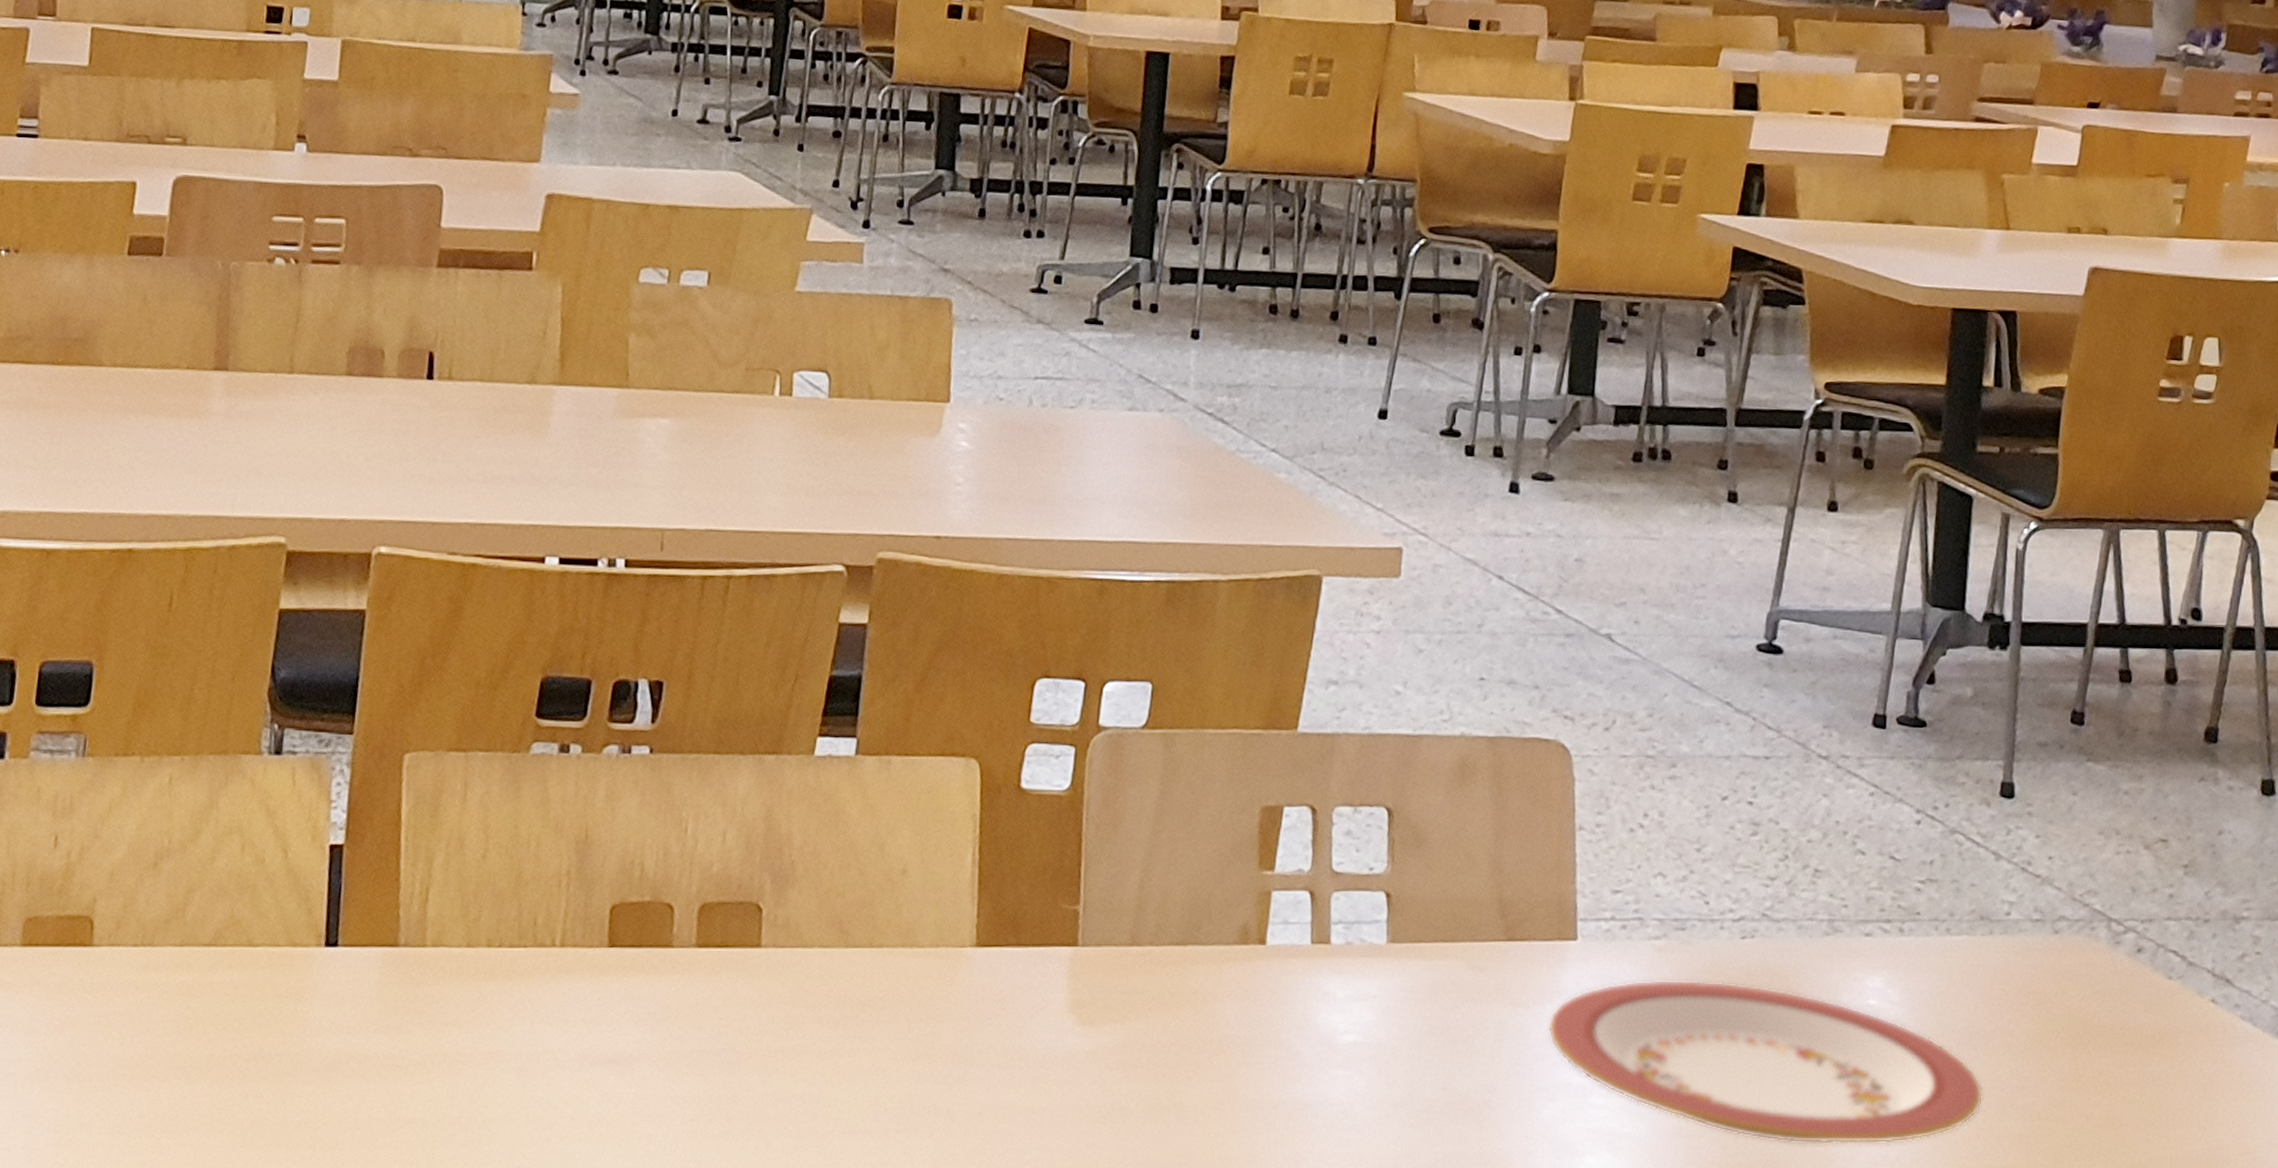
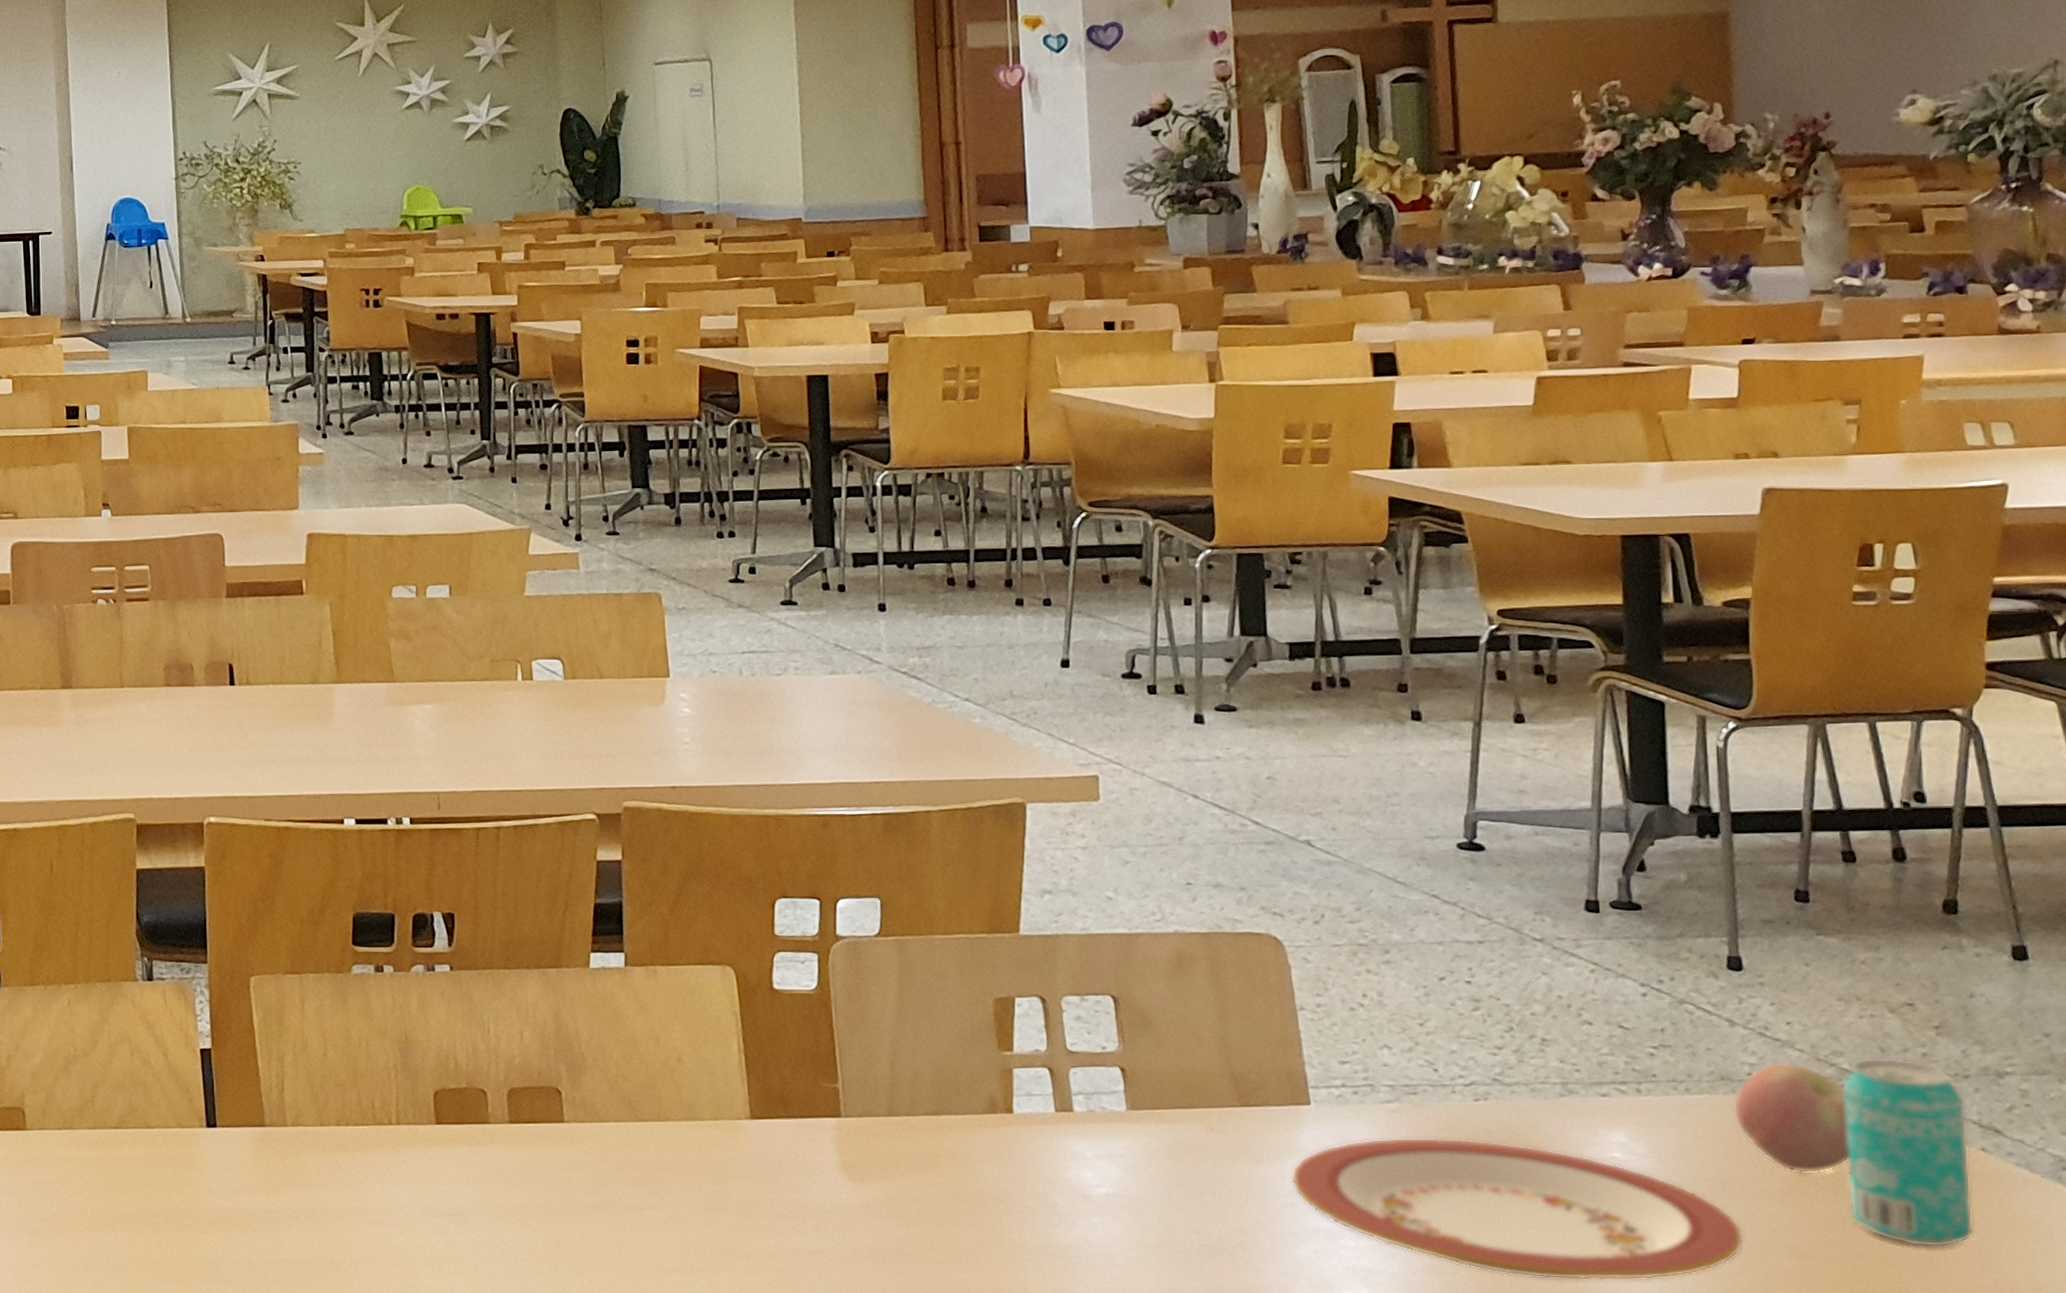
apple: none [1988,901,2095,1025] -> present [1733,1062,1850,1174]
beverage can: none [2085,899,2203,1108] -> present [1842,1058,1974,1248]

